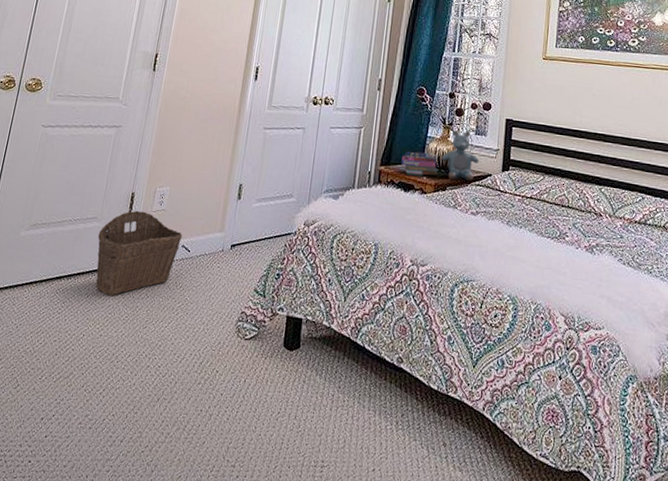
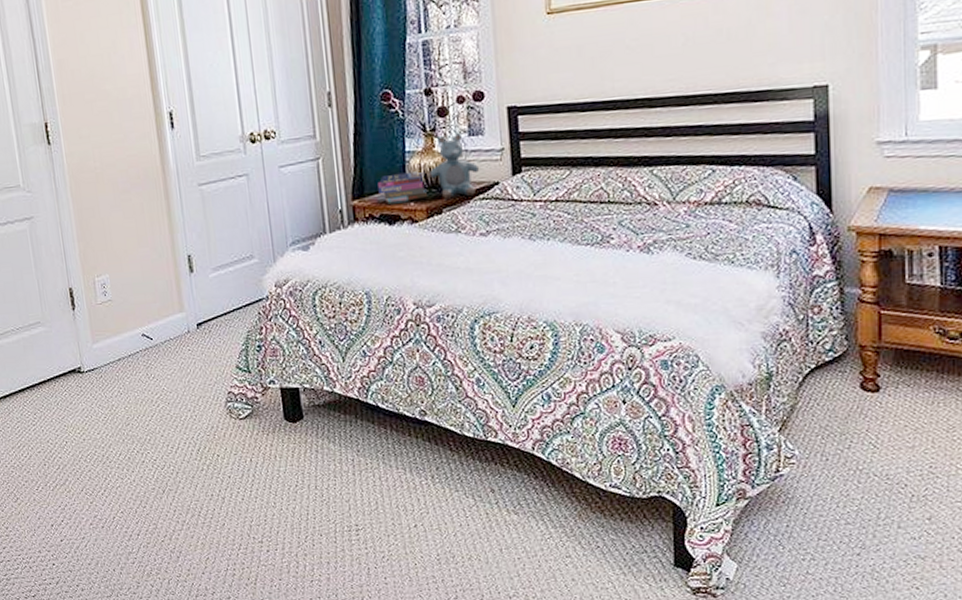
wicker basket: present [95,210,183,295] -> none [47,305,140,399]

